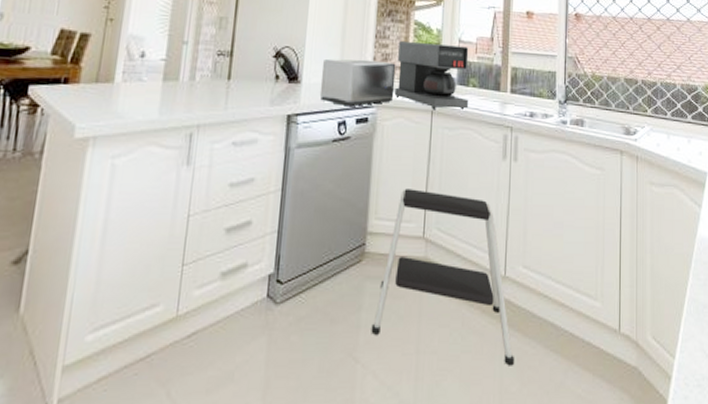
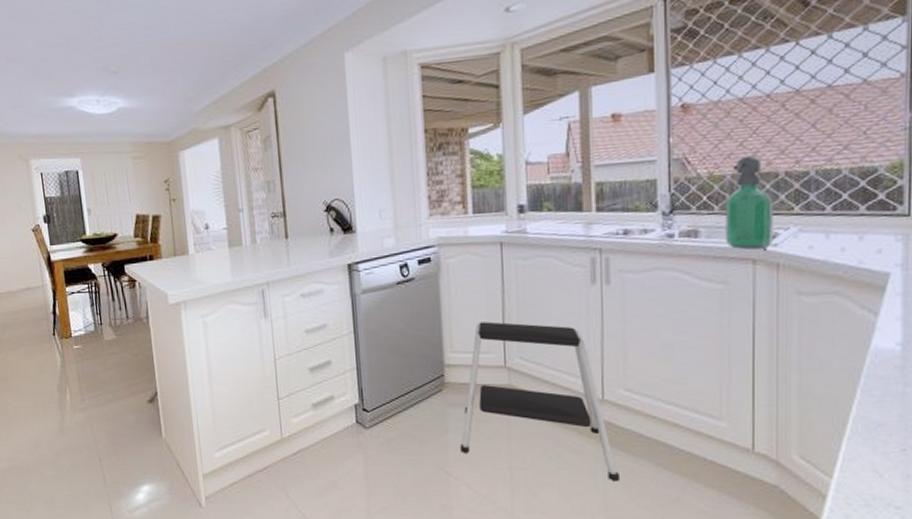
toaster: present [319,58,396,107] -> none [375,199,456,249]
coffee maker: present [394,41,469,110] -> none [455,168,543,242]
soap dispenser: none [602,63,634,142] -> present [725,155,773,250]

